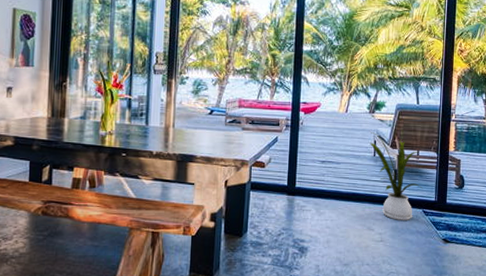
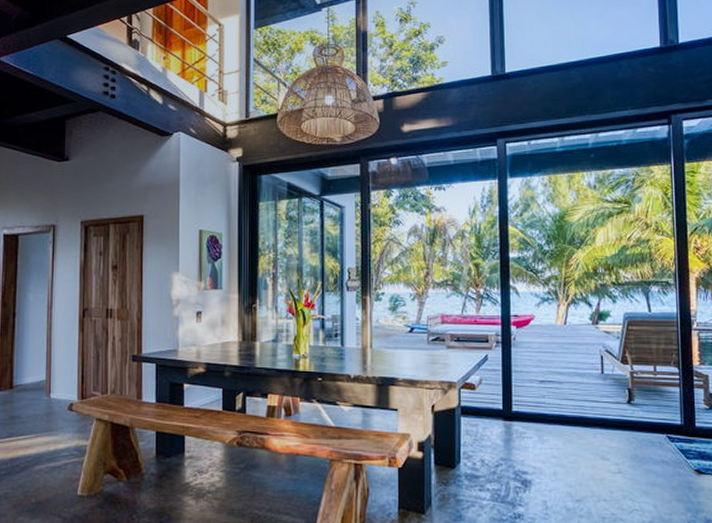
house plant: present [370,131,423,220] -> none [595,345,665,448]

